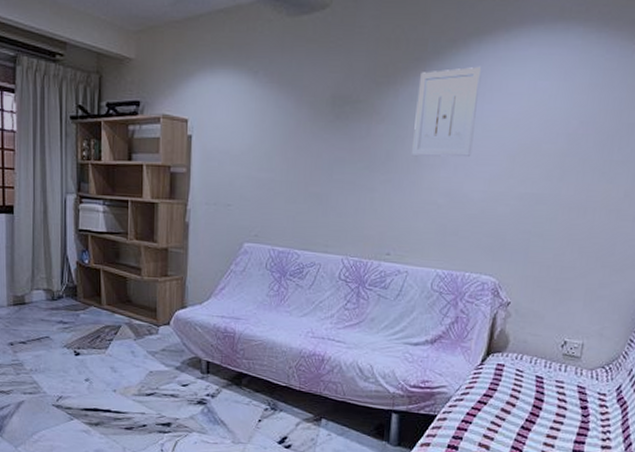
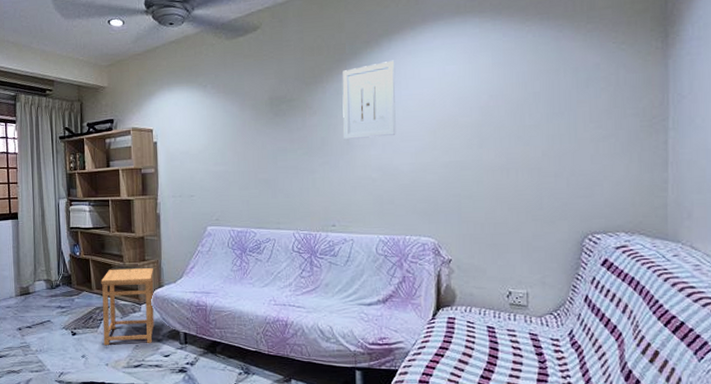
side table: none [112,282,176,370] -> present [101,268,154,346]

